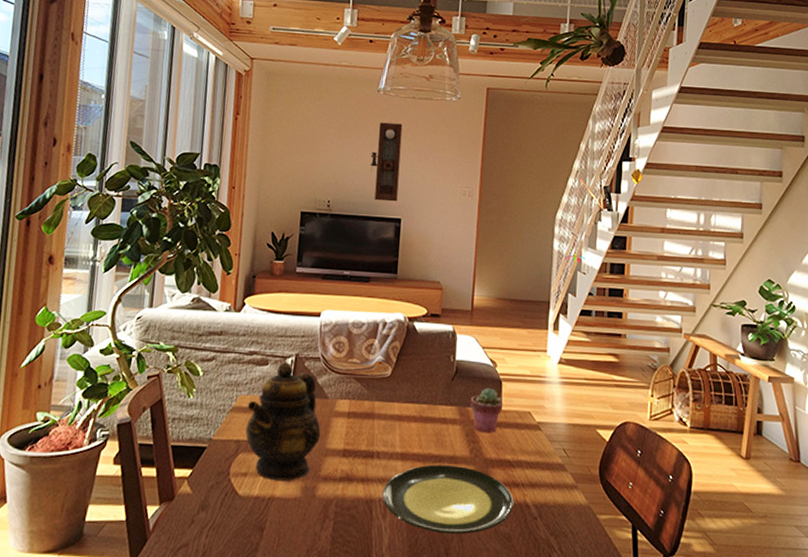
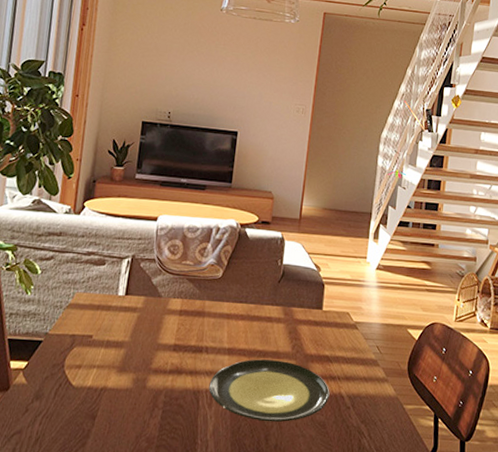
teapot: present [245,362,321,481] -> none [81,262,154,373]
pendulum clock: present [370,122,403,202] -> none [210,40,243,116]
potted succulent: present [470,388,503,434] -> none [294,290,325,332]

